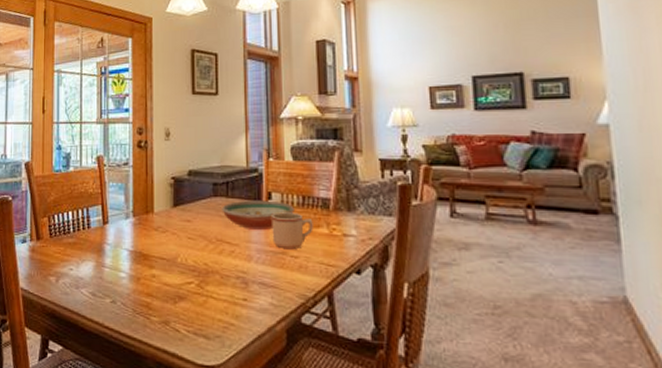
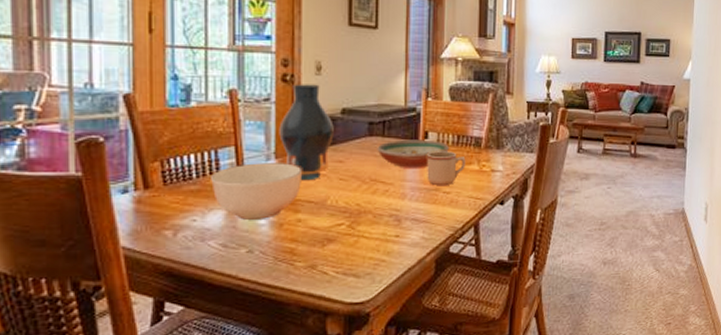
bowl: none [84,220,156,273] -> present [211,163,303,220]
vase: none [136,149,182,238] -> present [279,84,334,181]

